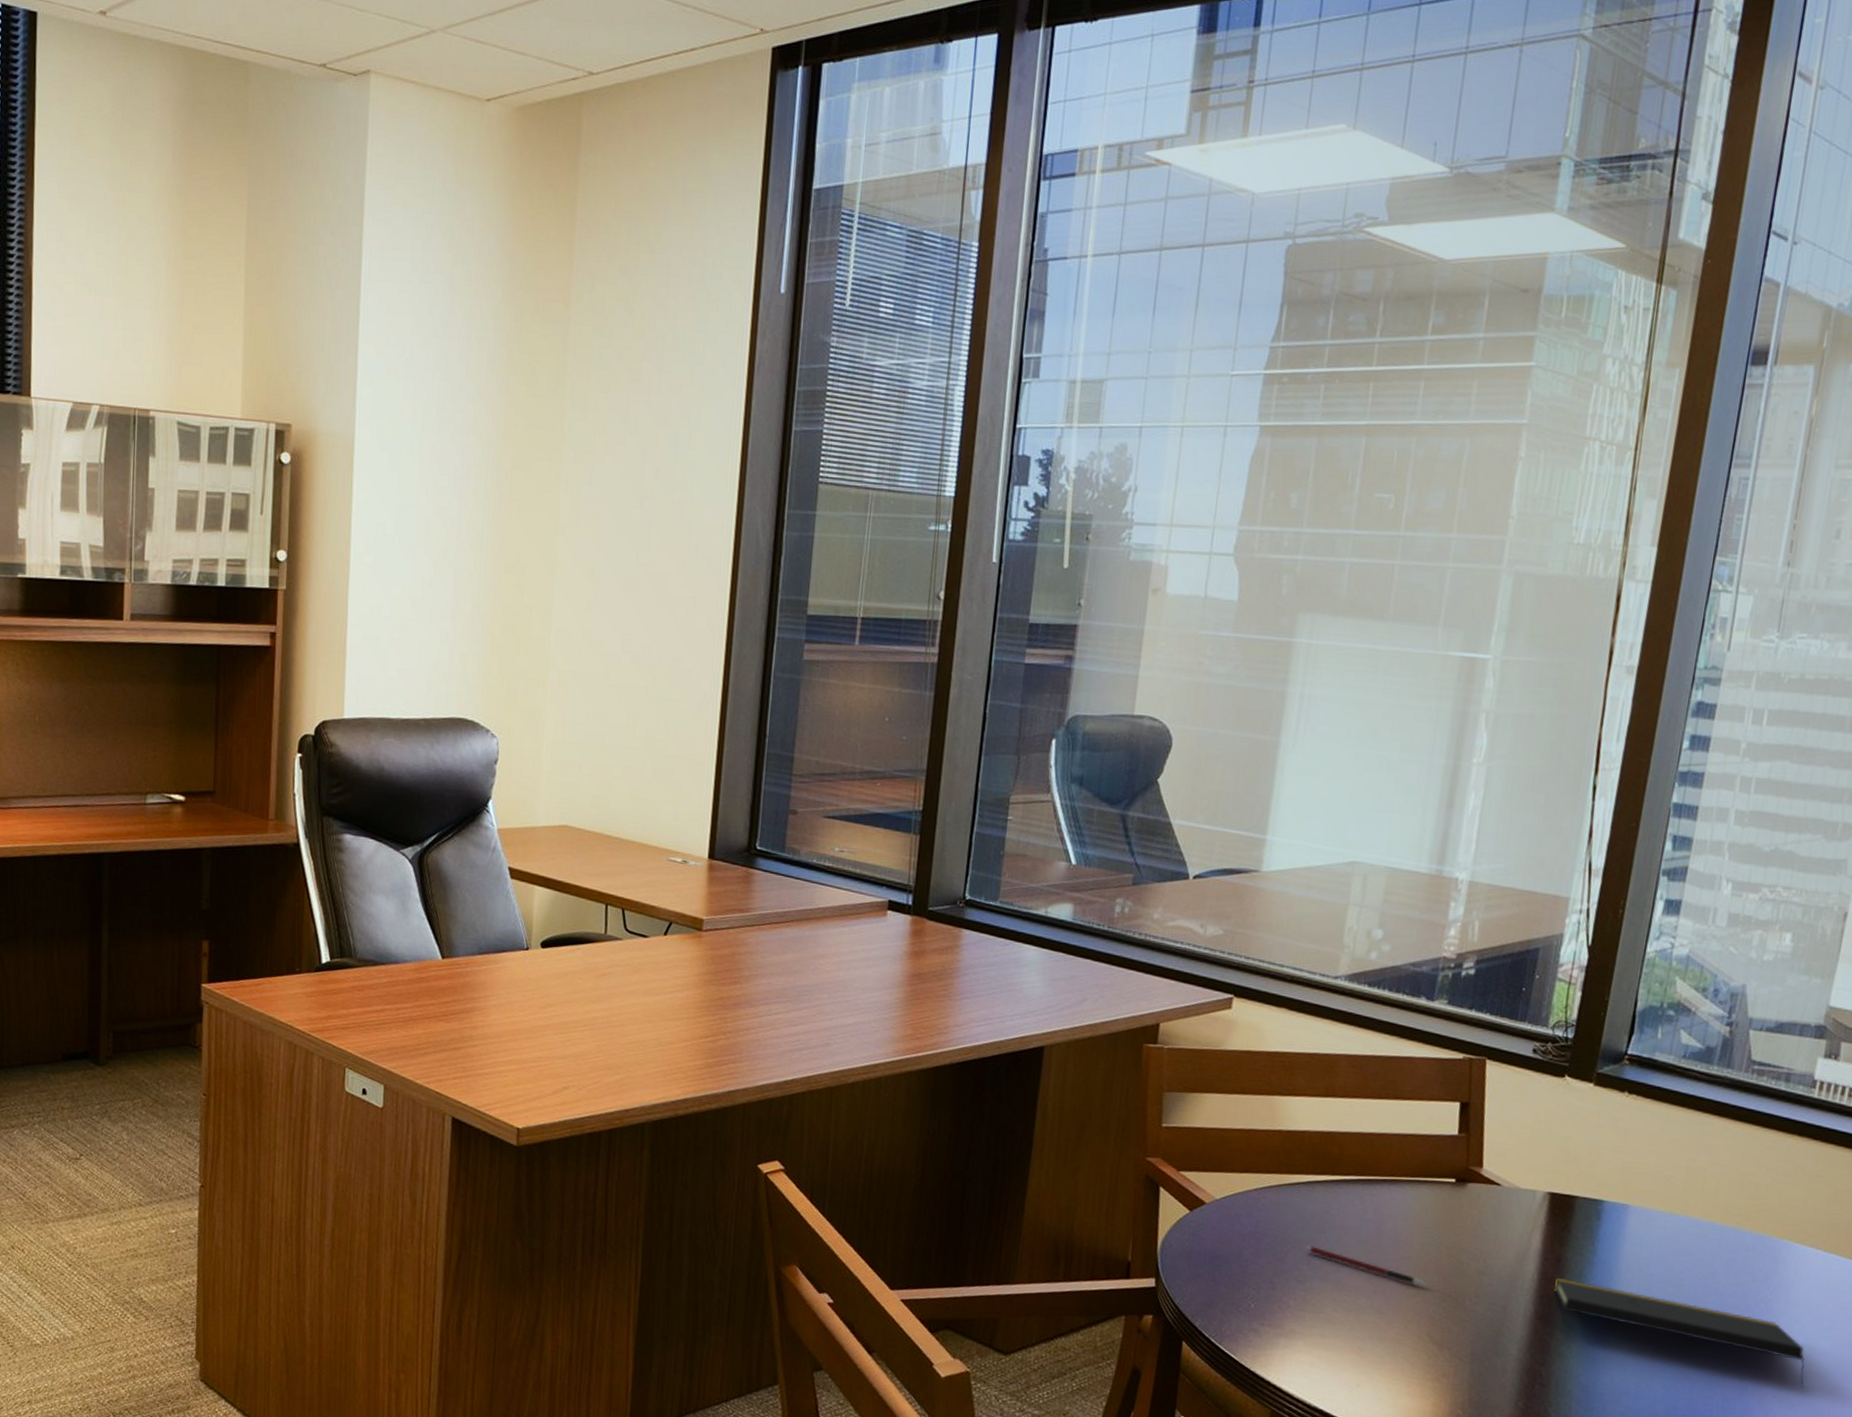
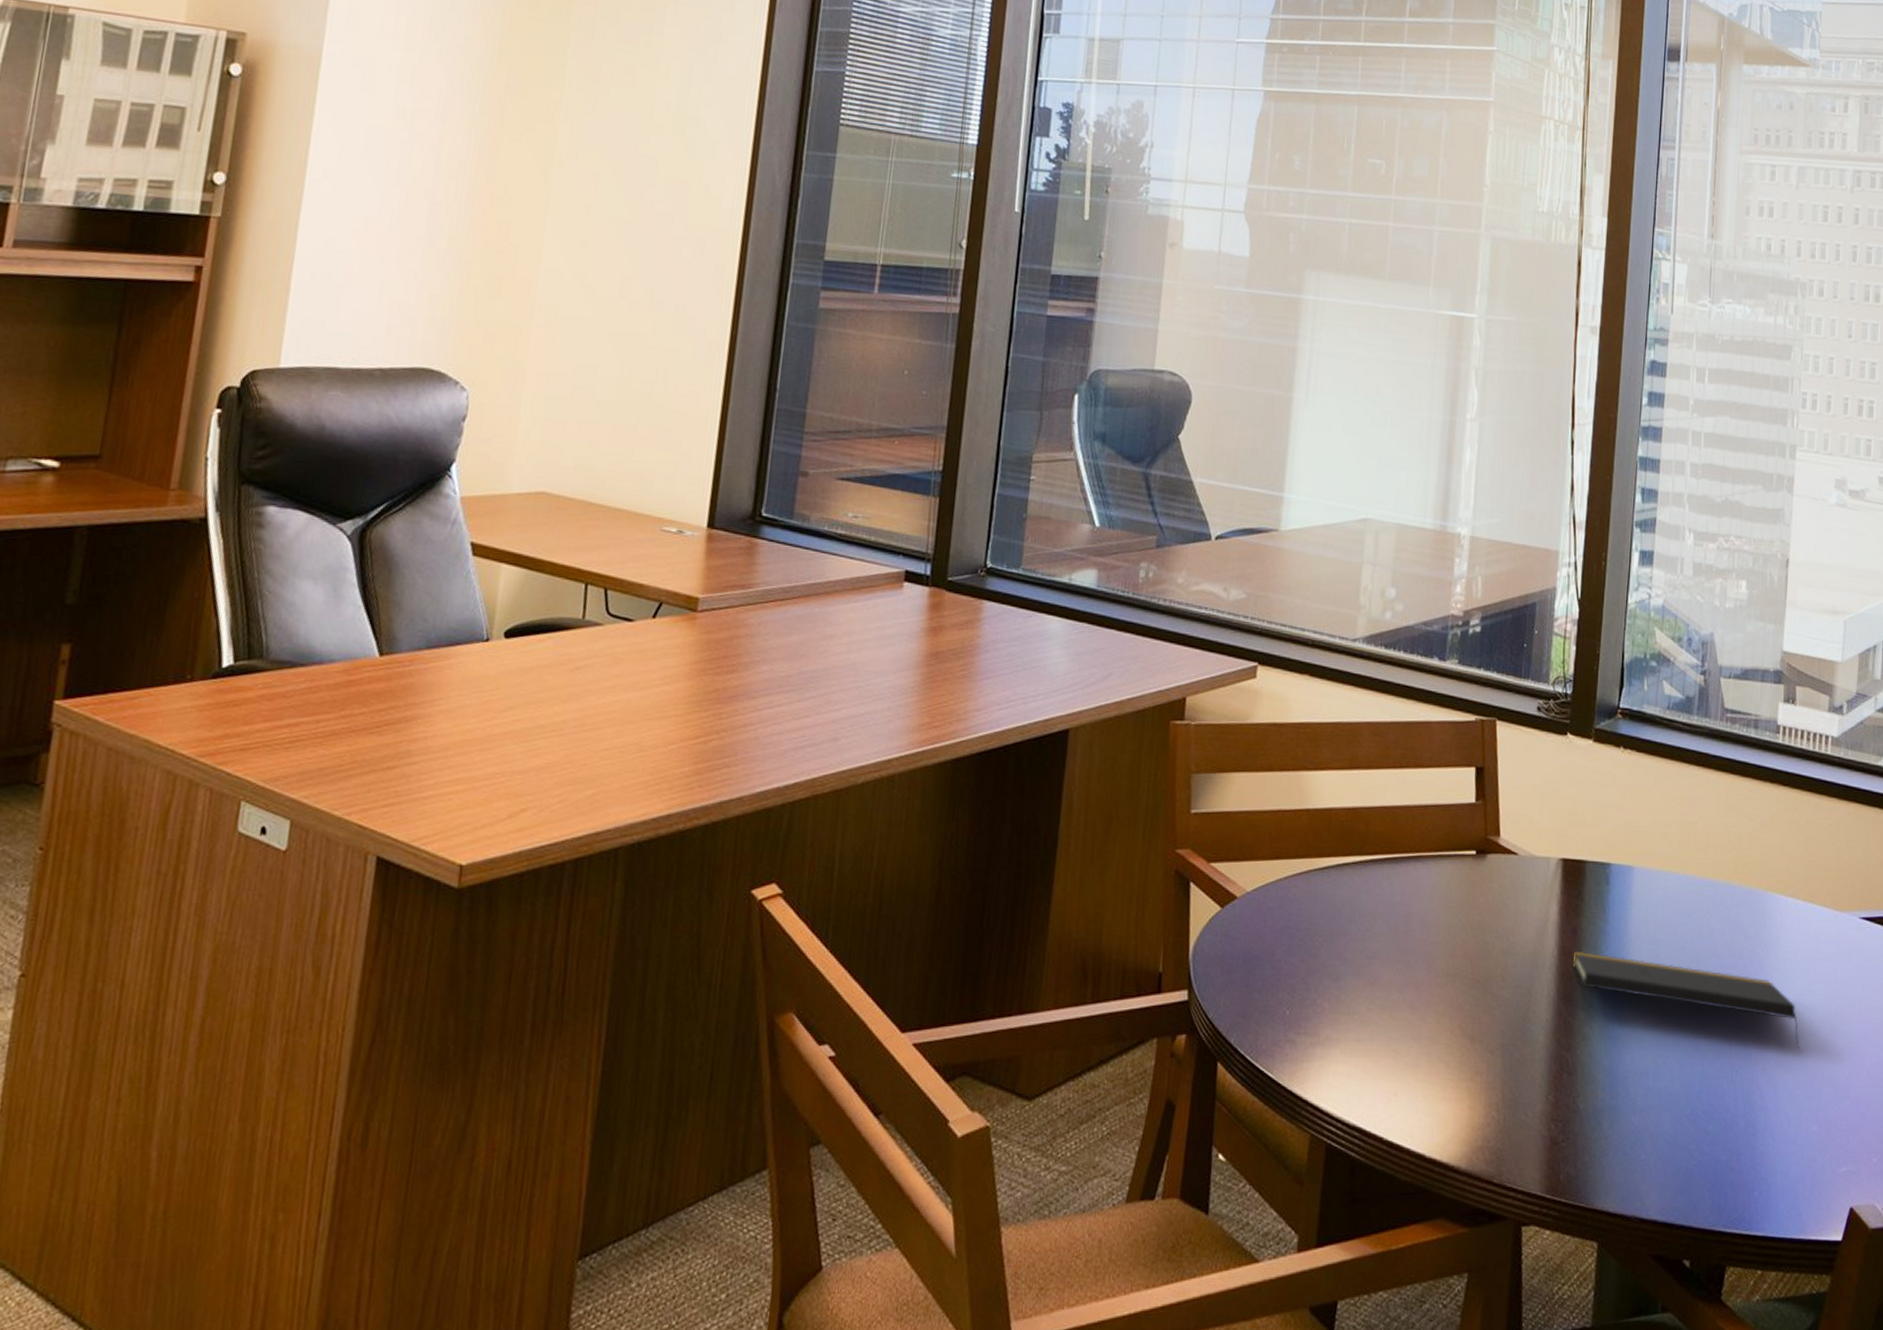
pen: present [1305,1246,1429,1287] -> none [1337,937,1457,974]

